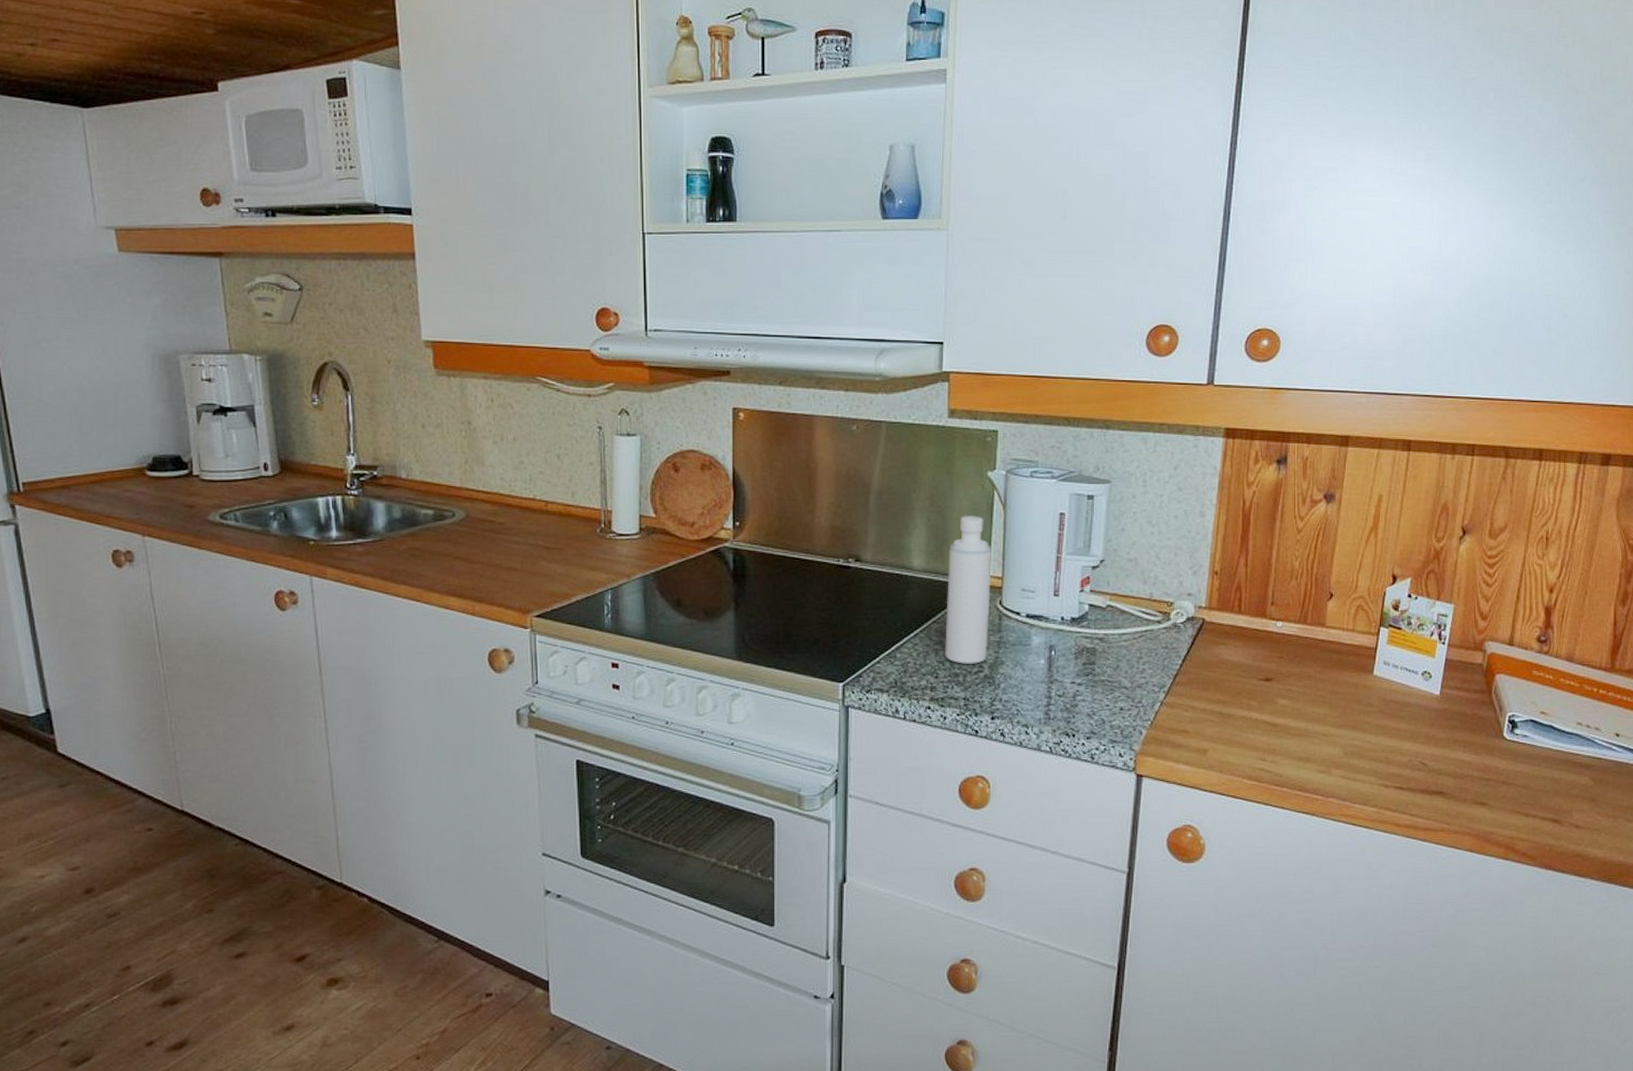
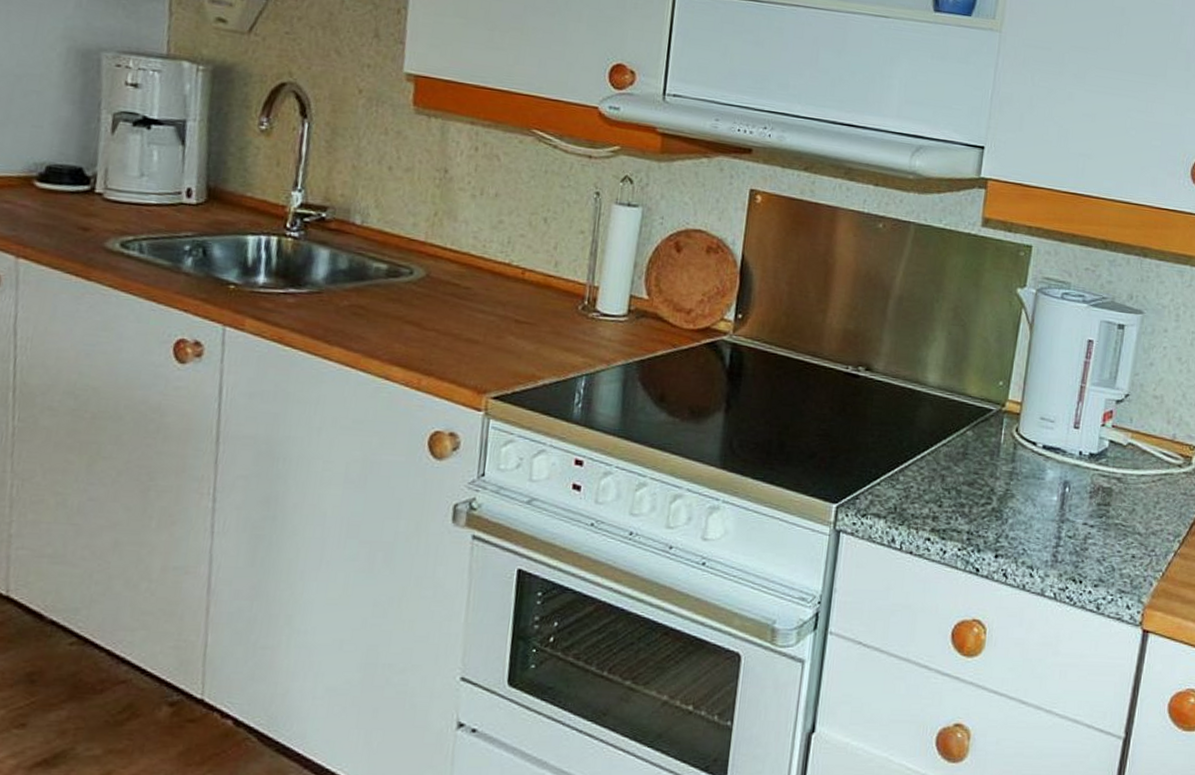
spray bottle: present [945,515,991,665] -> none [952,332,1013,496]

